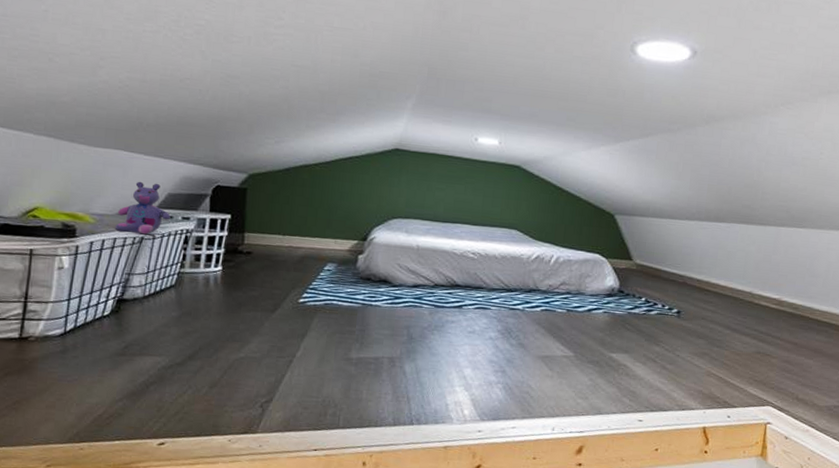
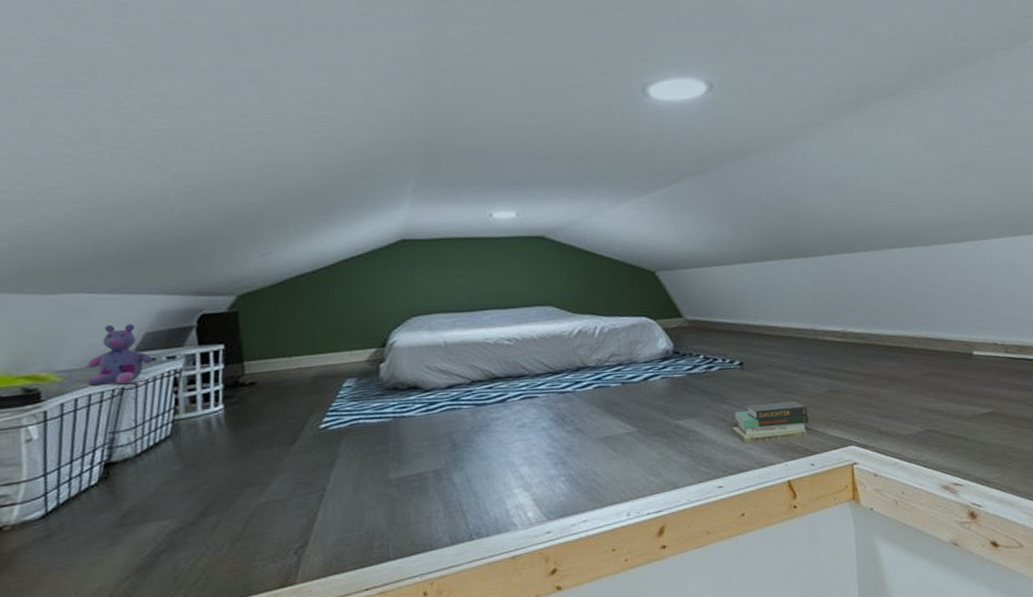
books: none [659,350,733,391] -> present [731,400,809,445]

